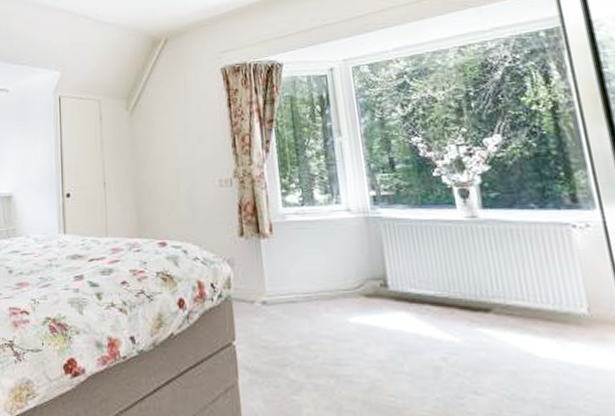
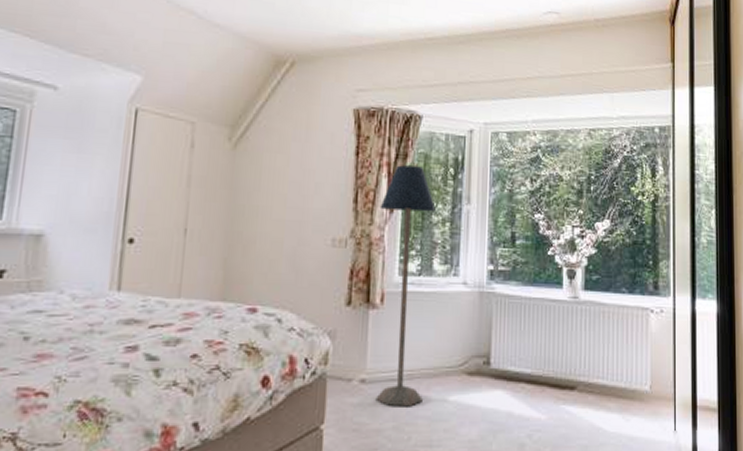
floor lamp: none [256,108,324,327] -> present [375,165,436,407]

